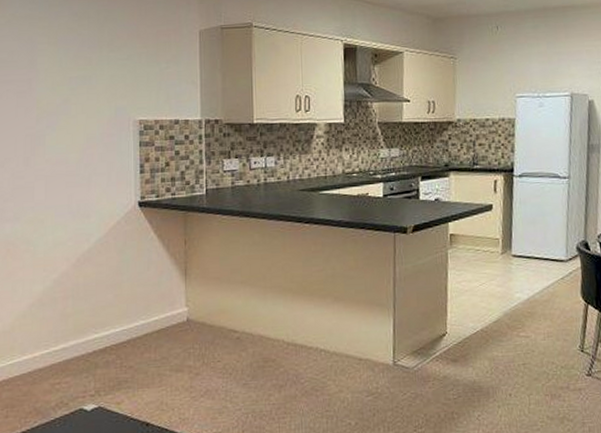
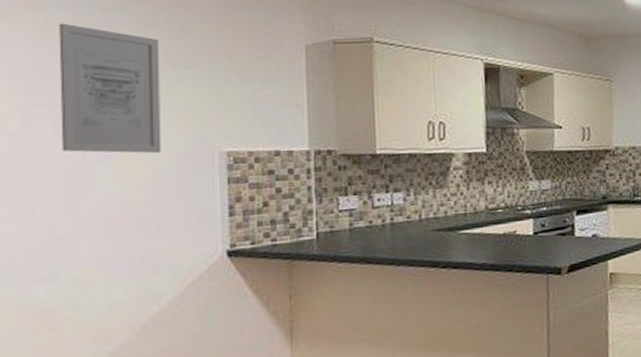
wall art: none [20,16,92,121] -> present [59,23,162,154]

